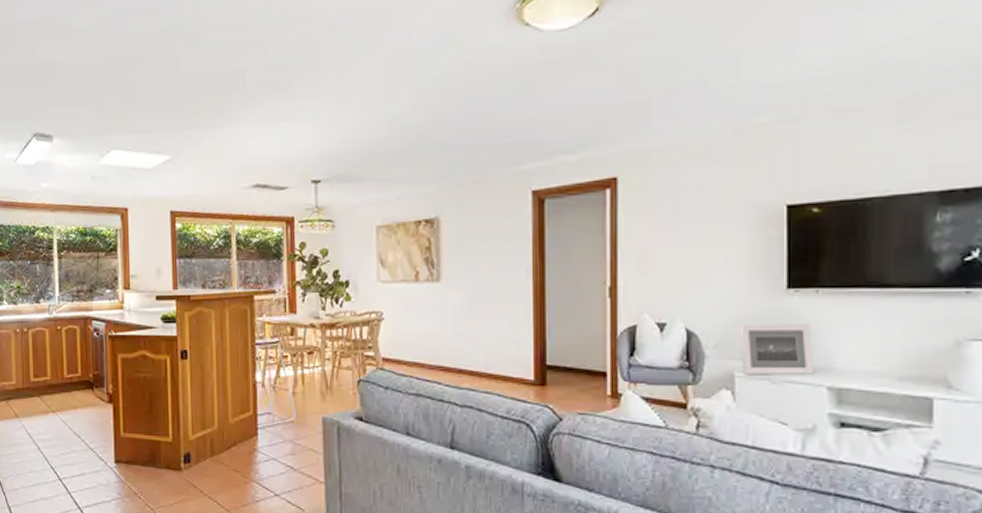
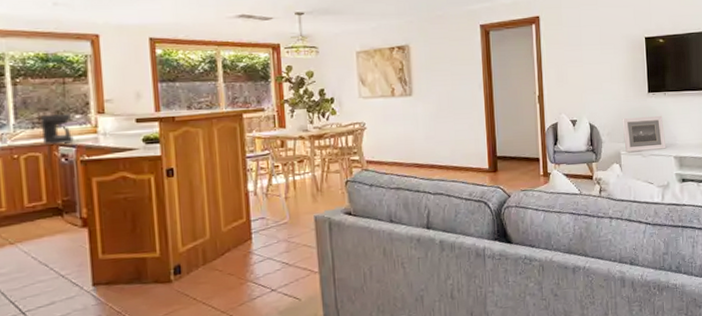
coffee maker: none [78,288,104,318] -> present [40,114,74,145]

